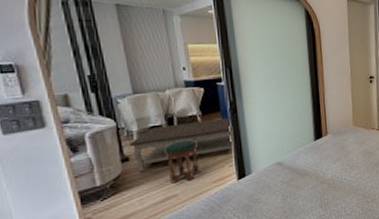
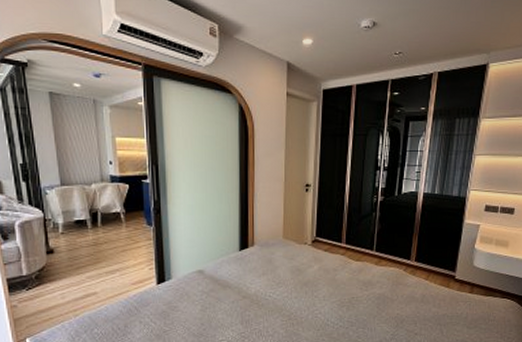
coffee table: present [129,117,234,173] -> none [55,217,155,266]
stool: present [164,138,201,183] -> none [87,236,121,281]

